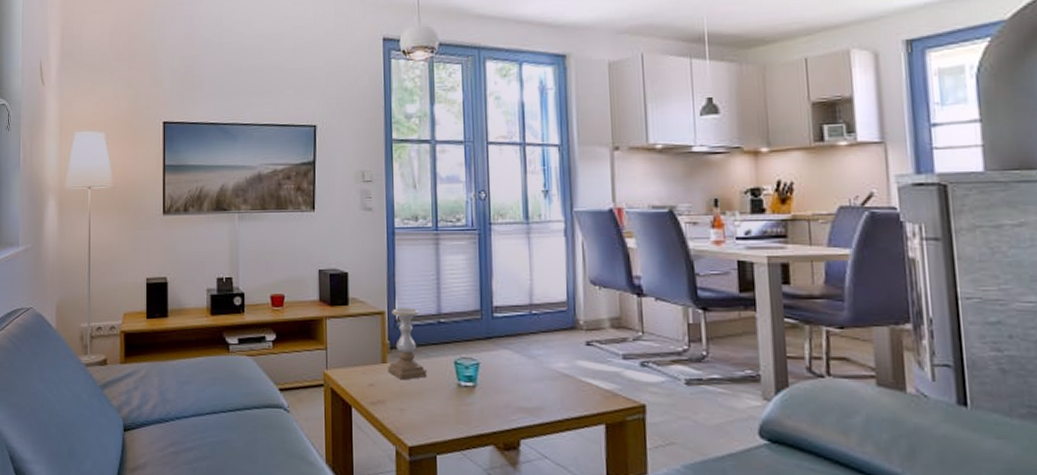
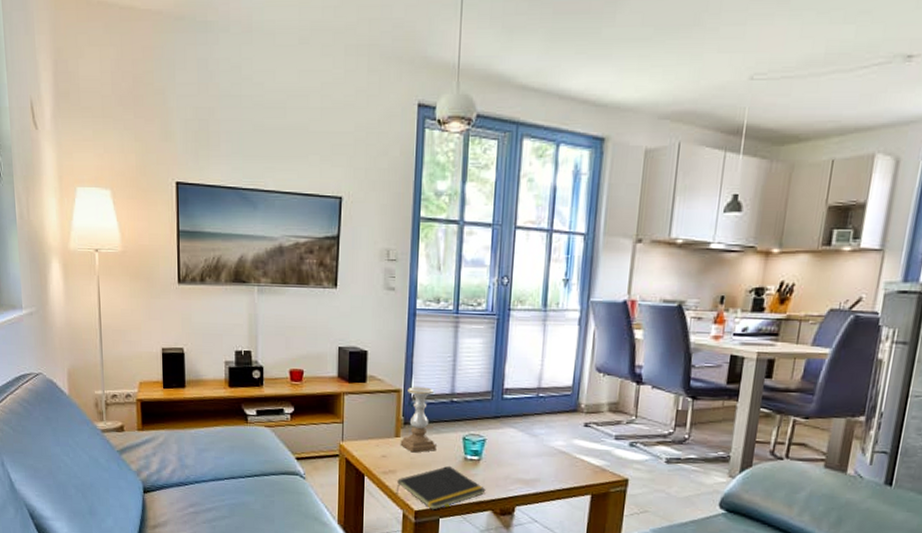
notepad: none [386,393,485,446] -> present [396,465,486,510]

